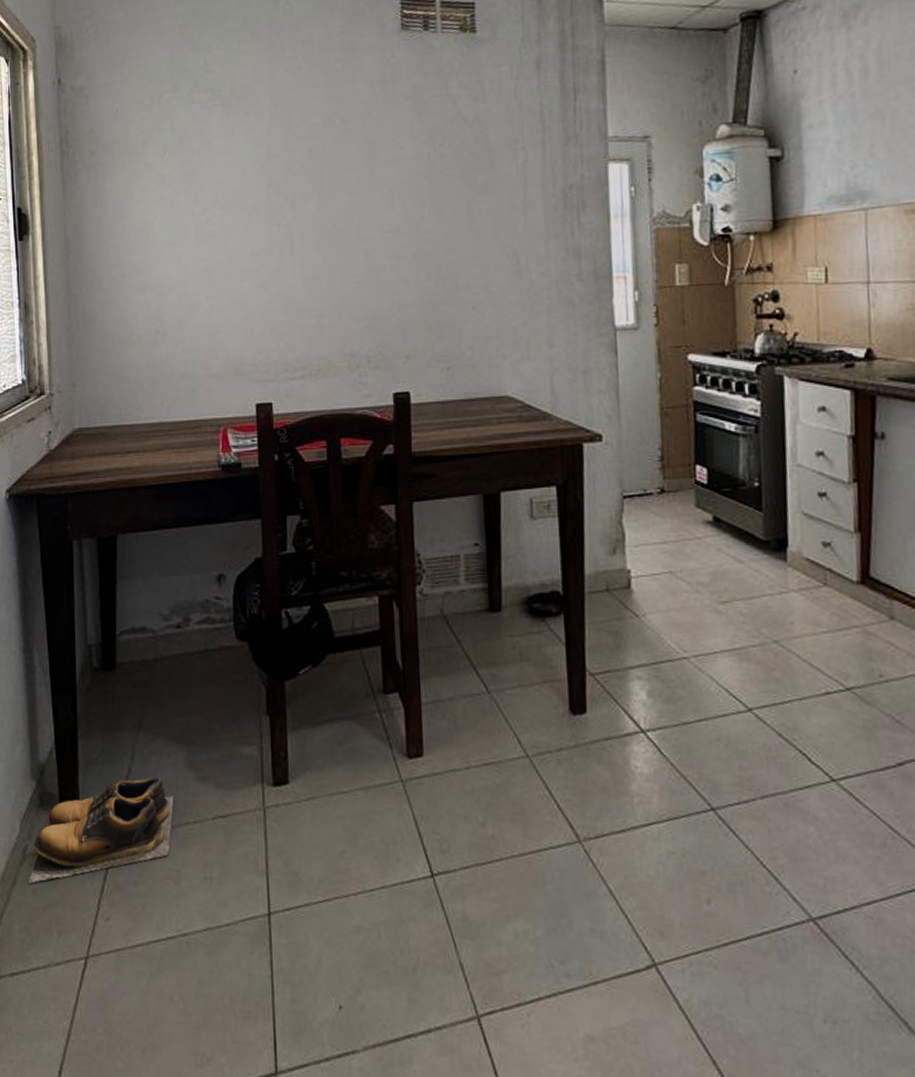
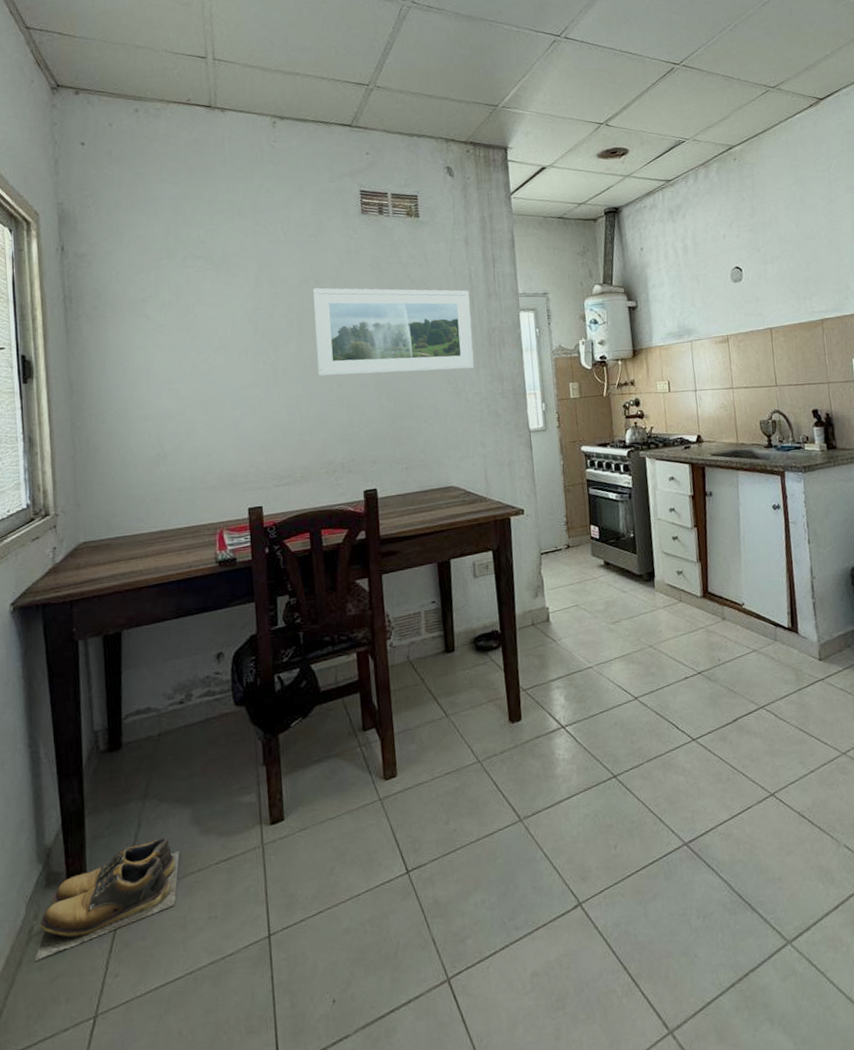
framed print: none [337,128,543,244] -> present [312,288,475,377]

